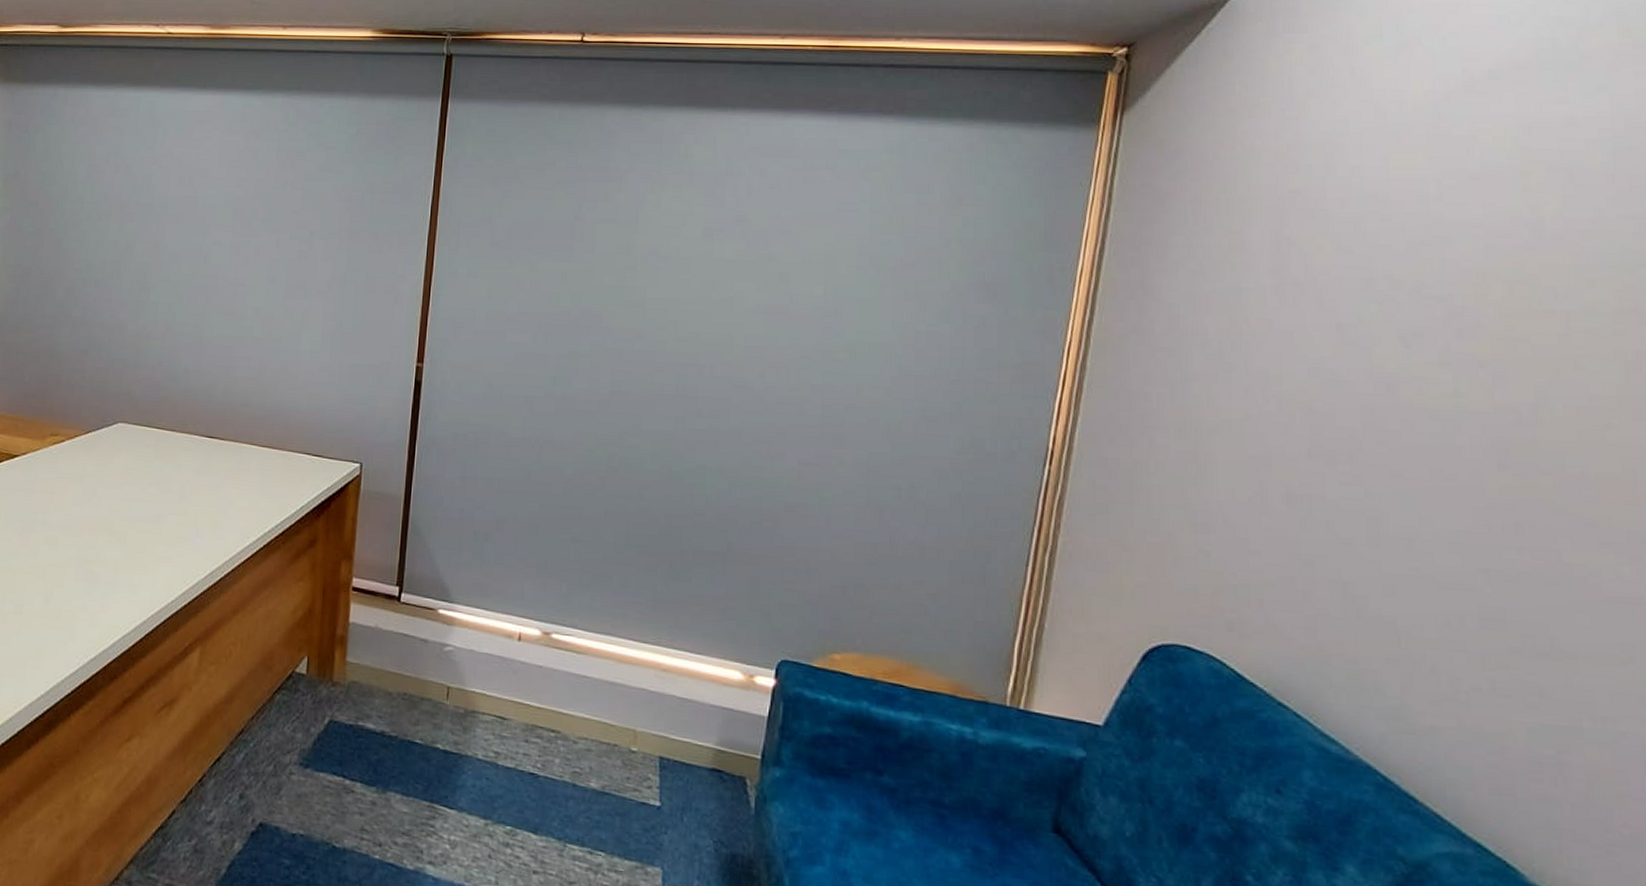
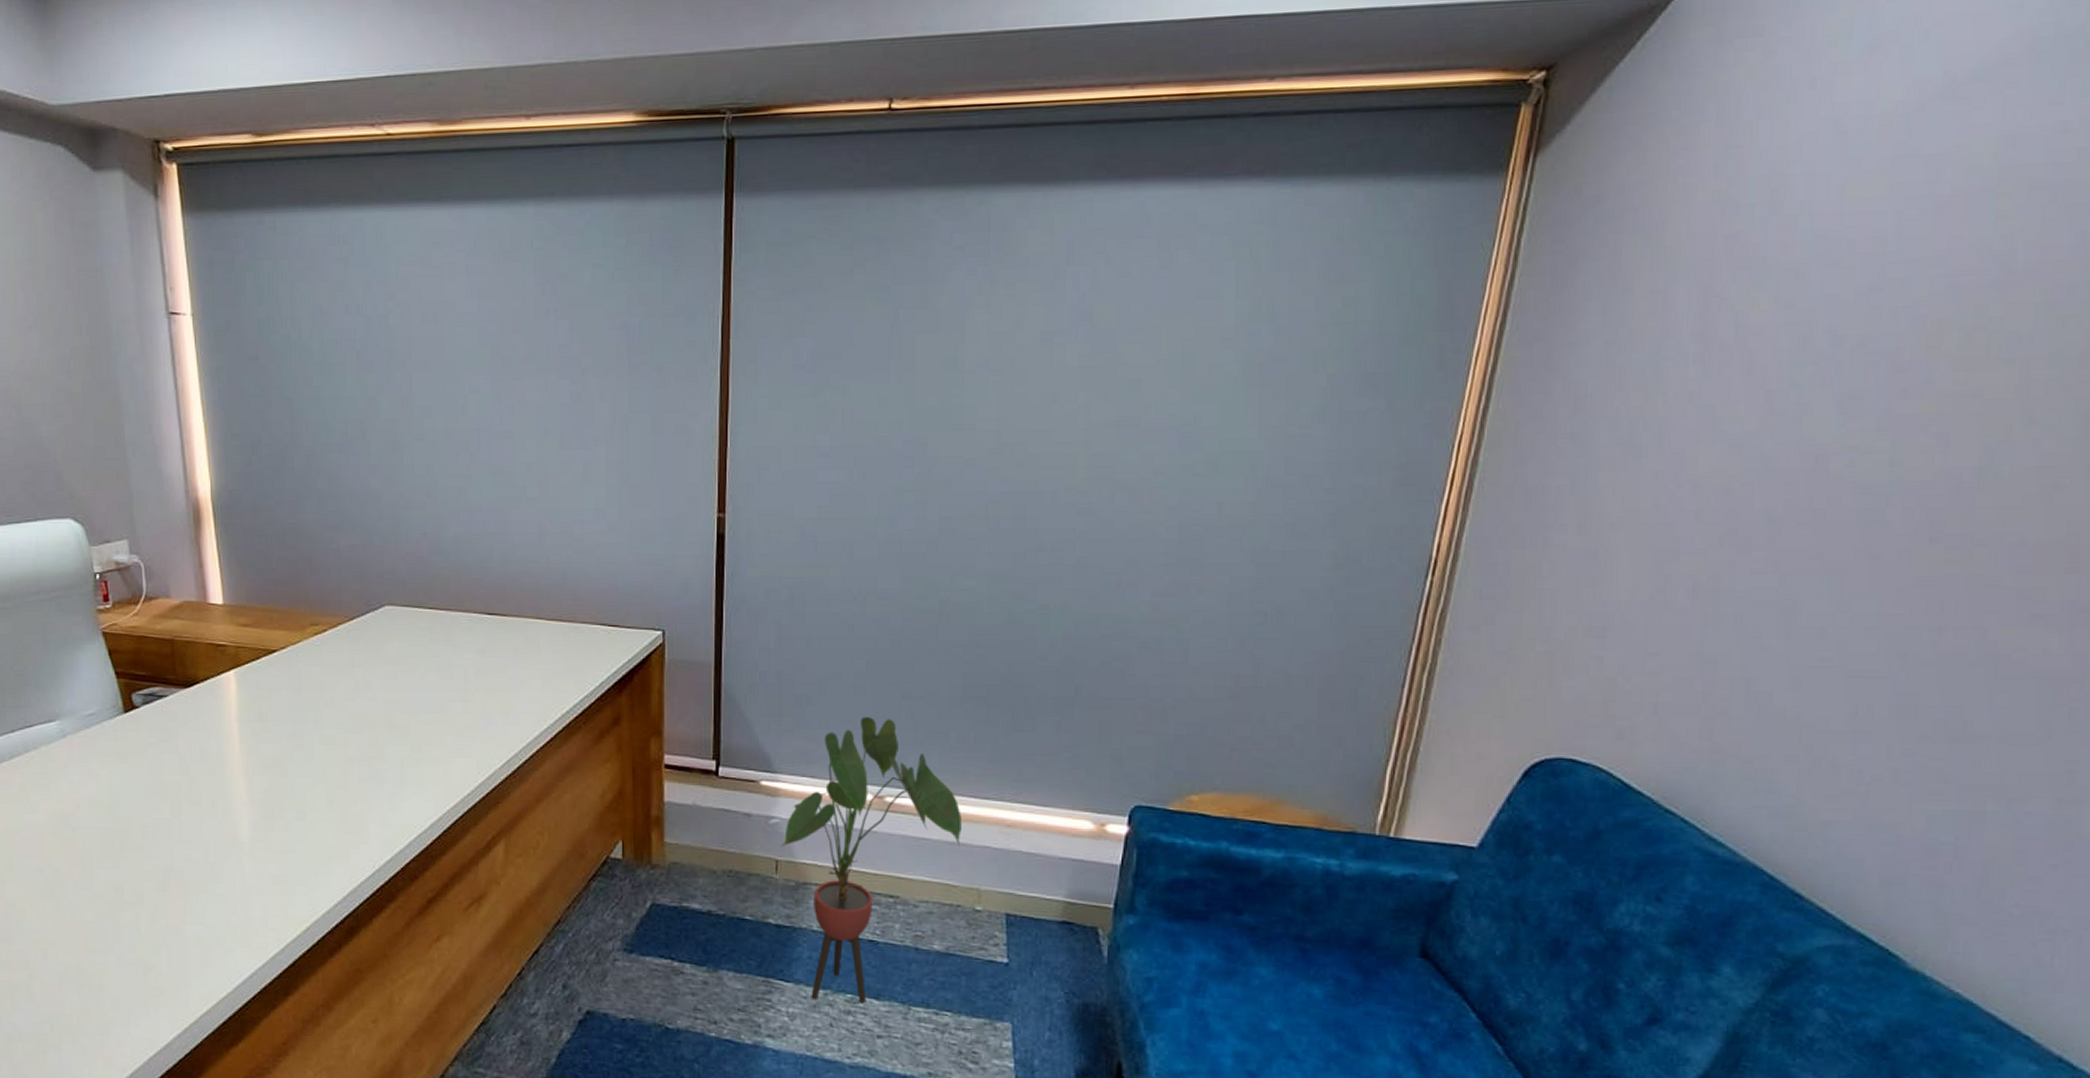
house plant: none [453,556,621,837] -> present [781,717,962,1004]

